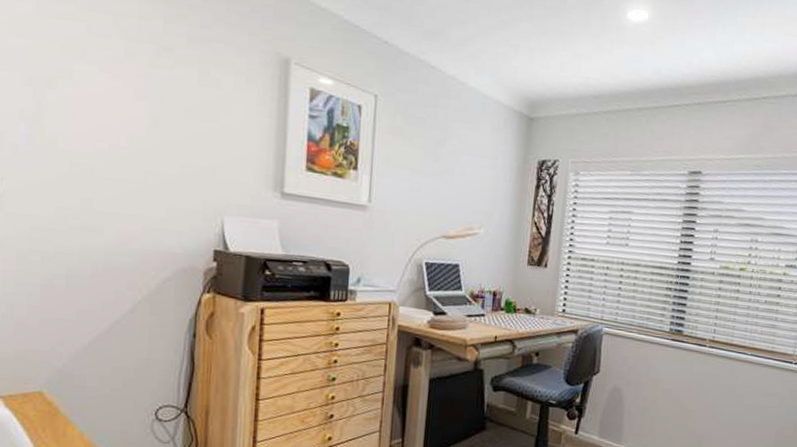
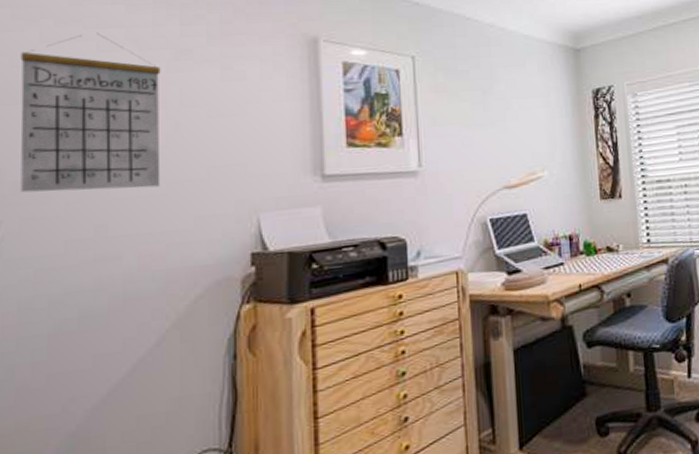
calendar: none [19,14,144,174] -> present [20,32,161,193]

